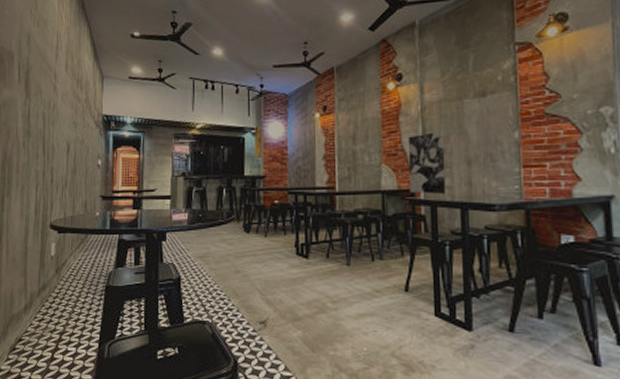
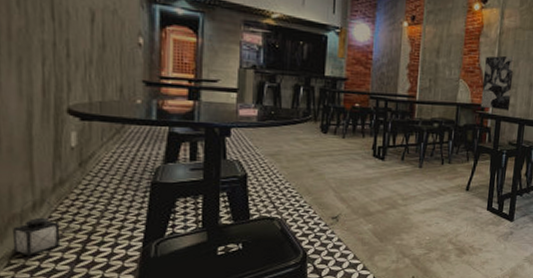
lantern: none [11,301,42,353] -> present [12,199,61,257]

